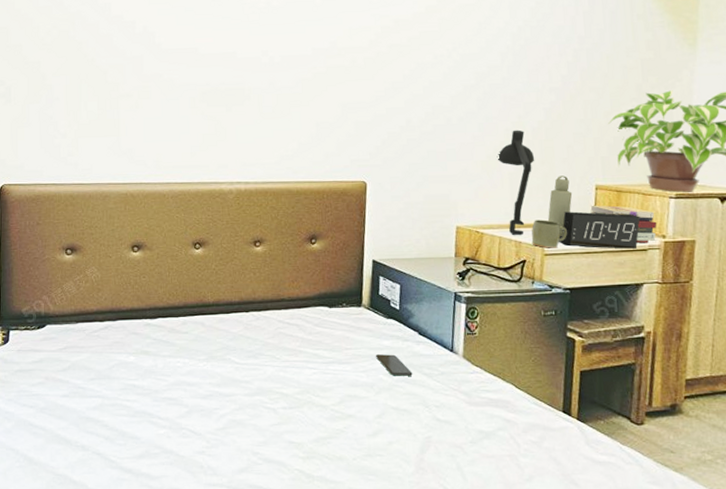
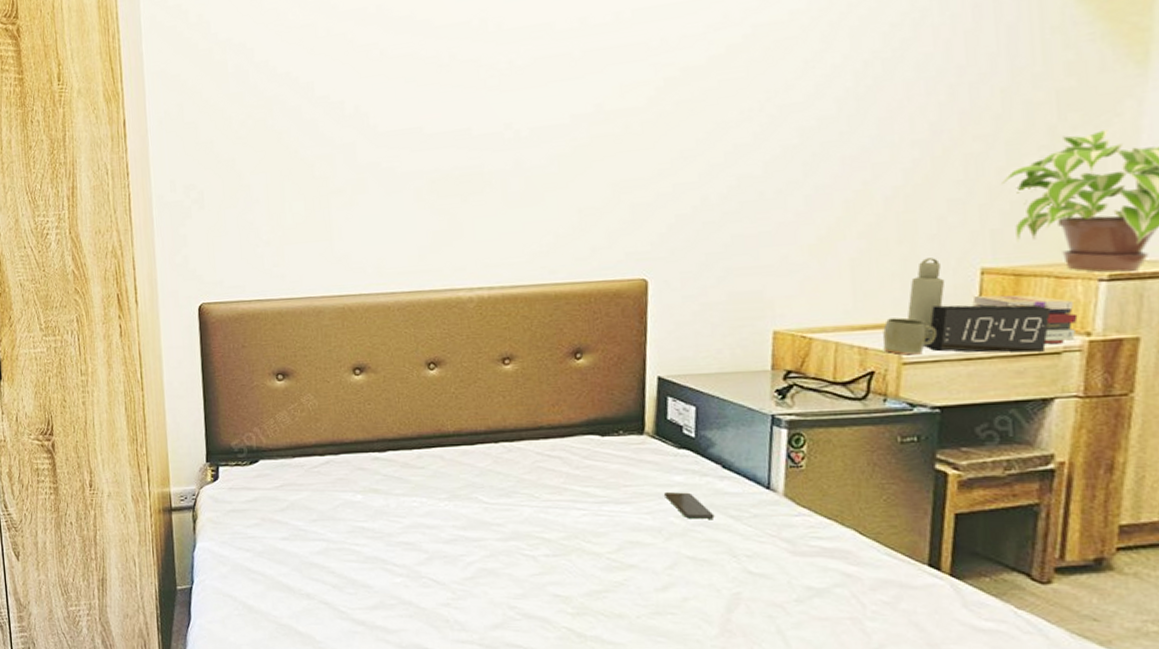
desk lamp: present [497,129,535,236] -> none [831,200,889,340]

